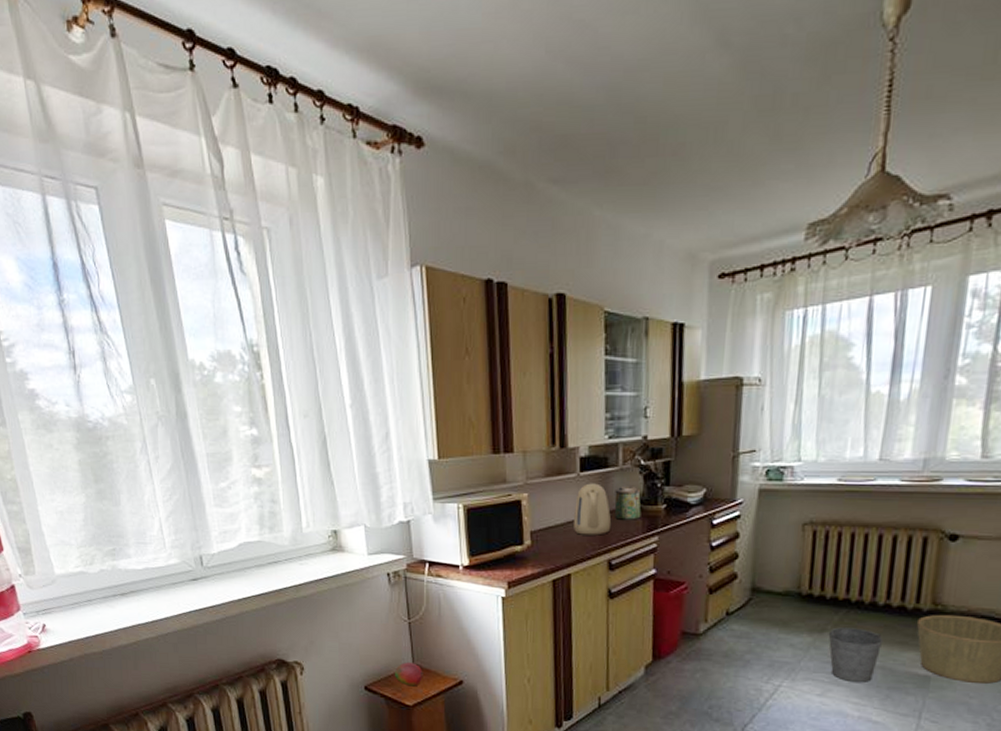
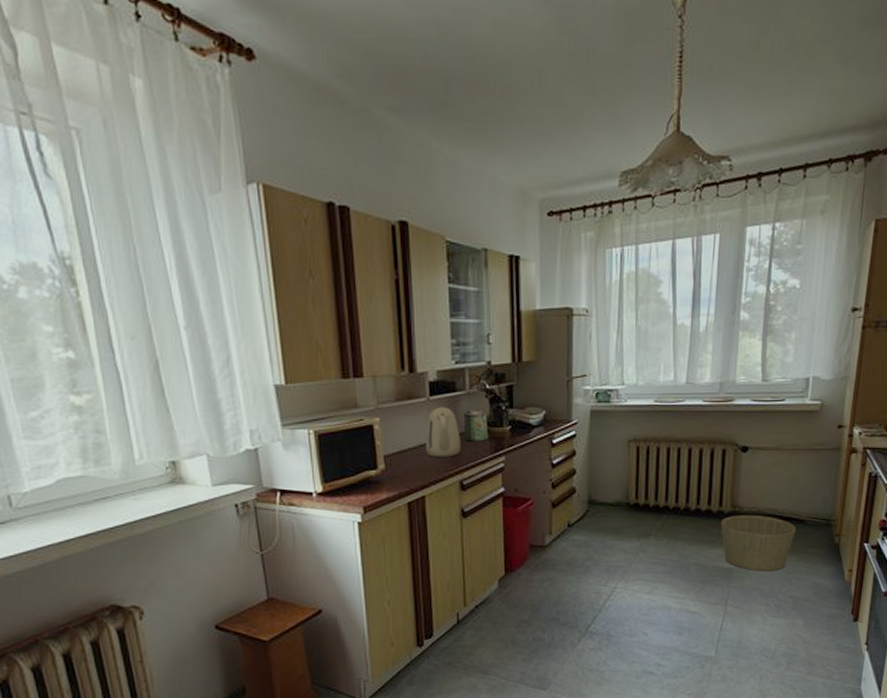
fruit: present [394,662,423,687] -> none [247,596,279,621]
bucket: present [828,627,884,683] -> none [653,531,696,580]

